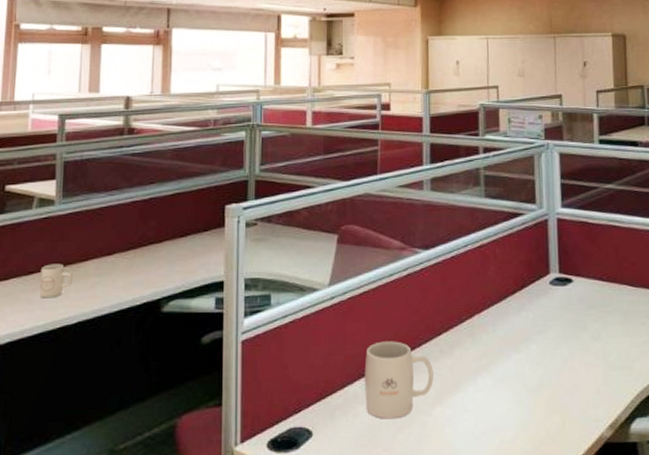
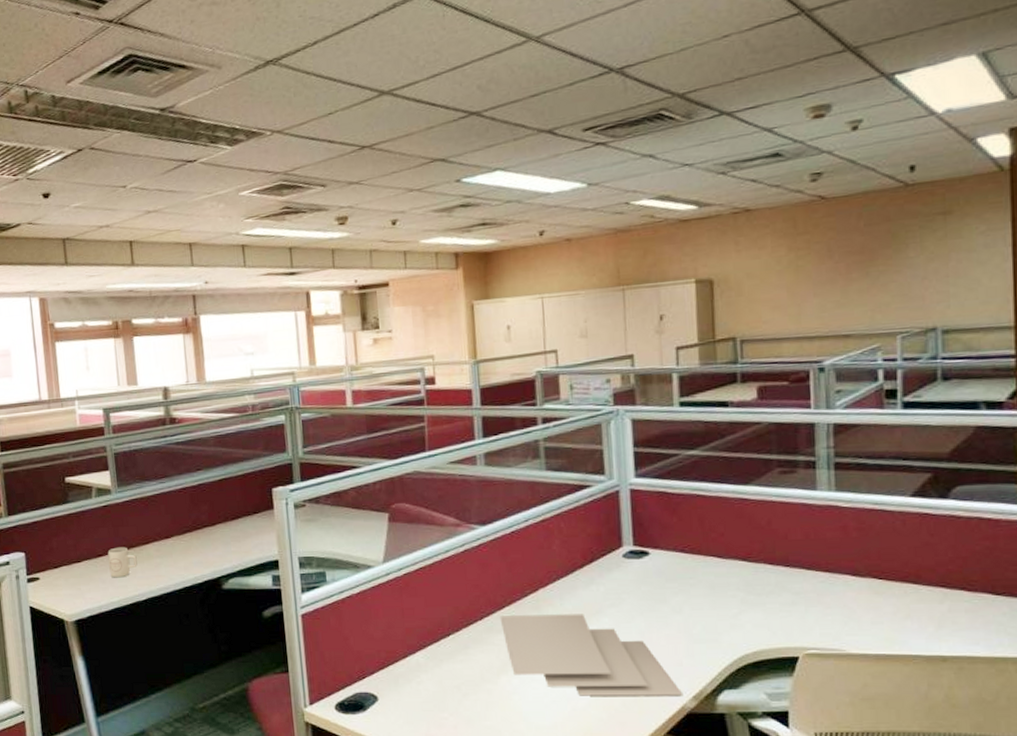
mug: present [364,341,434,419] -> none [425,614,498,687]
papers: none [437,340,601,427] -> present [499,614,684,696]

